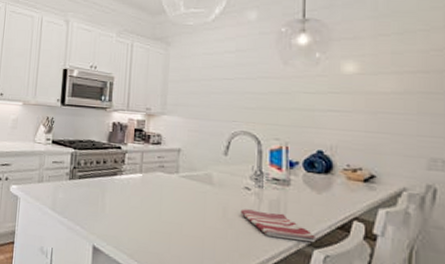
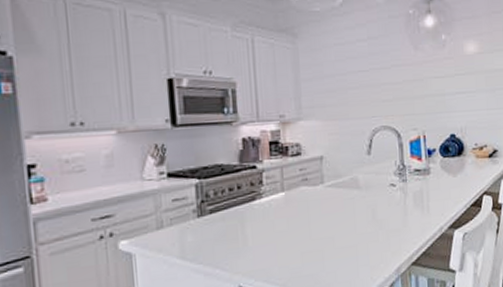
dish towel: present [240,209,317,243] -> none [388,203,456,228]

